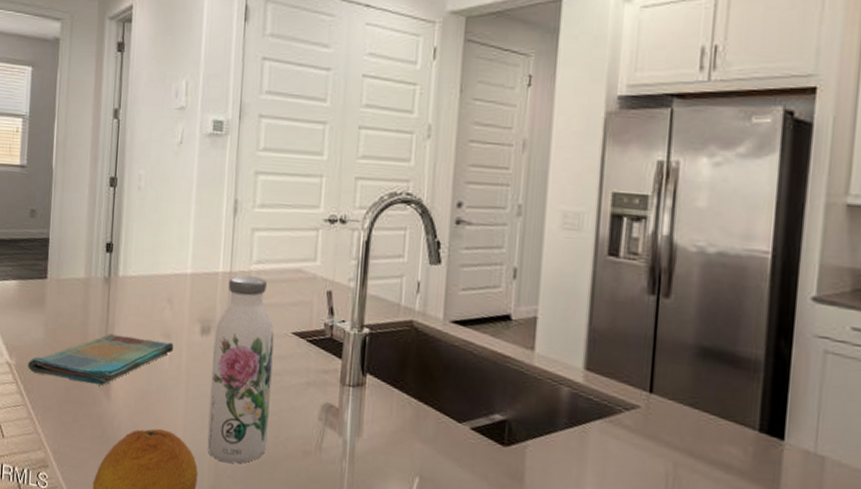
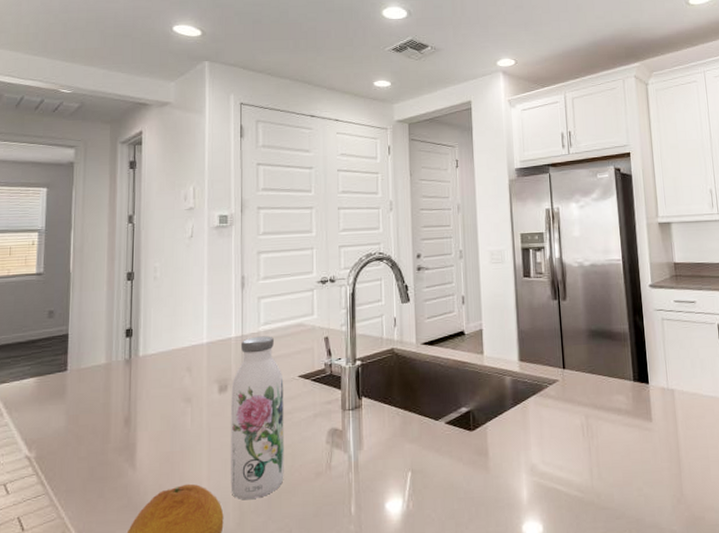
dish towel: present [27,333,174,386] -> none [48,405,195,461]

